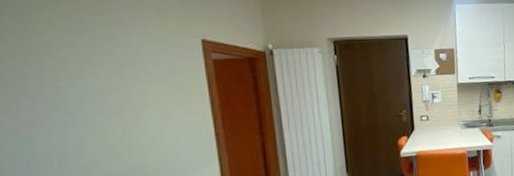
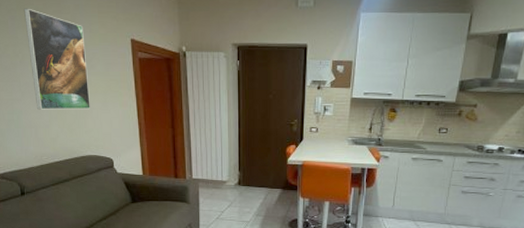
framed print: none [44,9,146,133] -> present [24,8,90,110]

